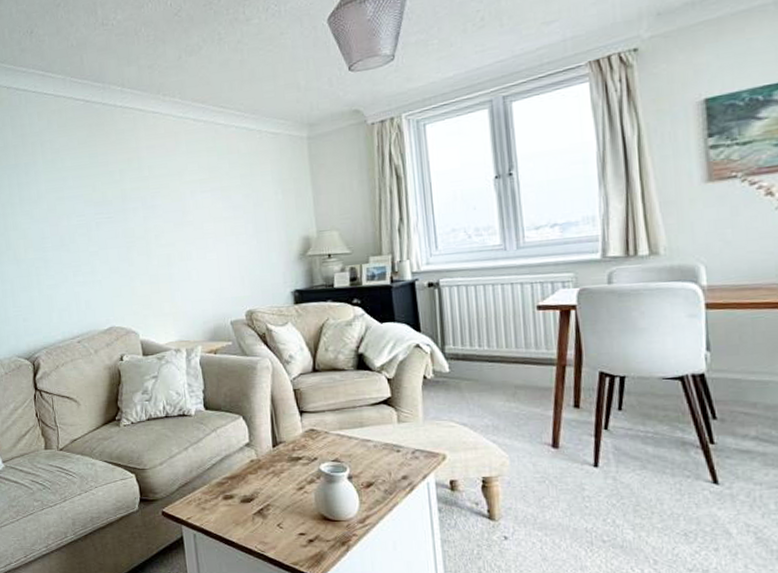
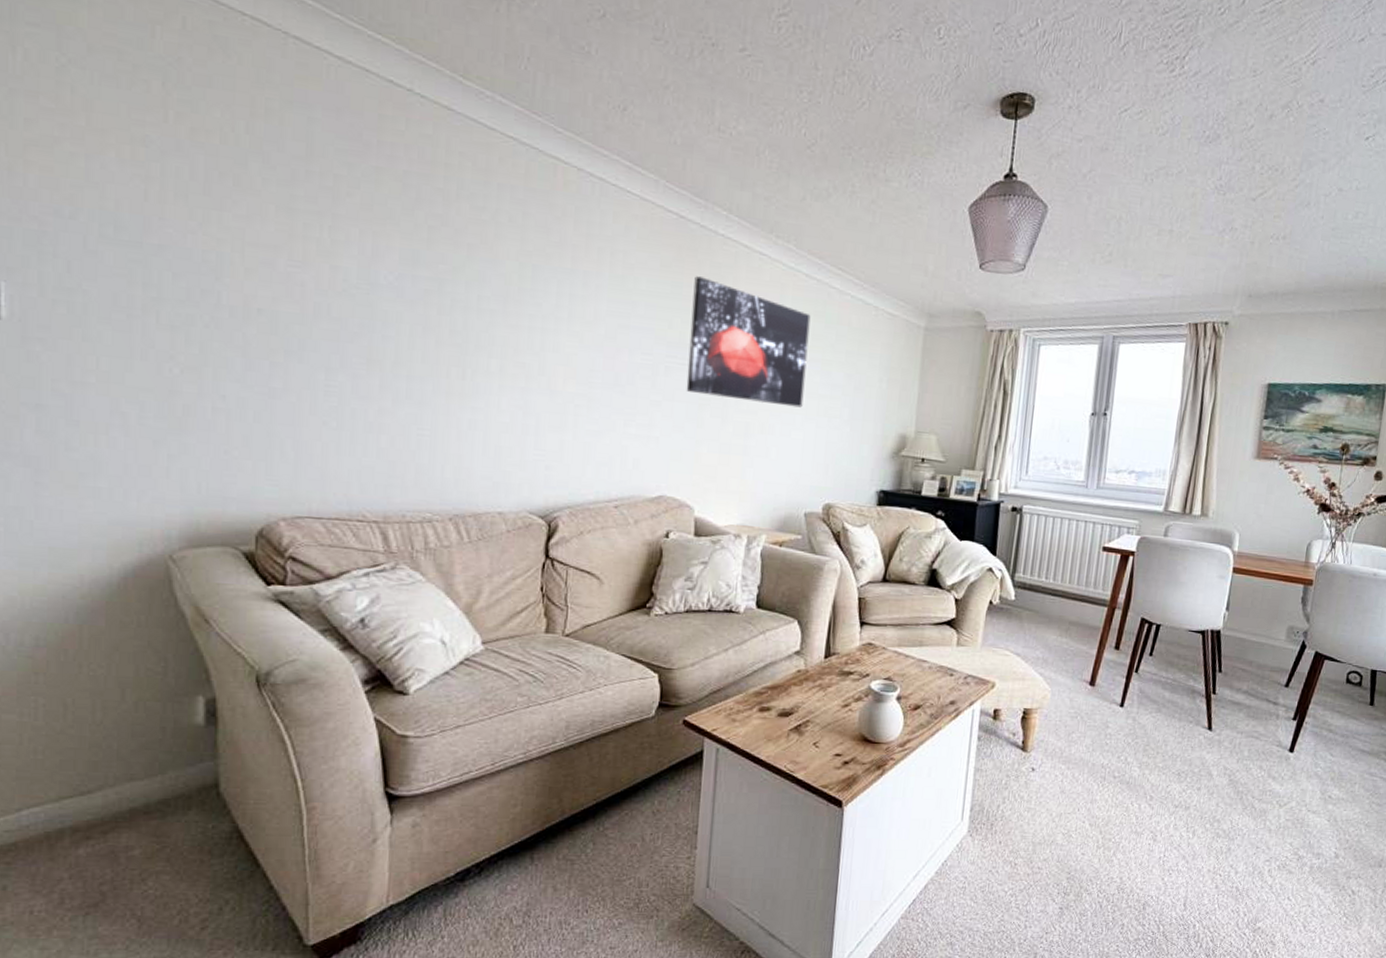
wall art: none [105,144,212,239] -> present [686,276,811,408]

